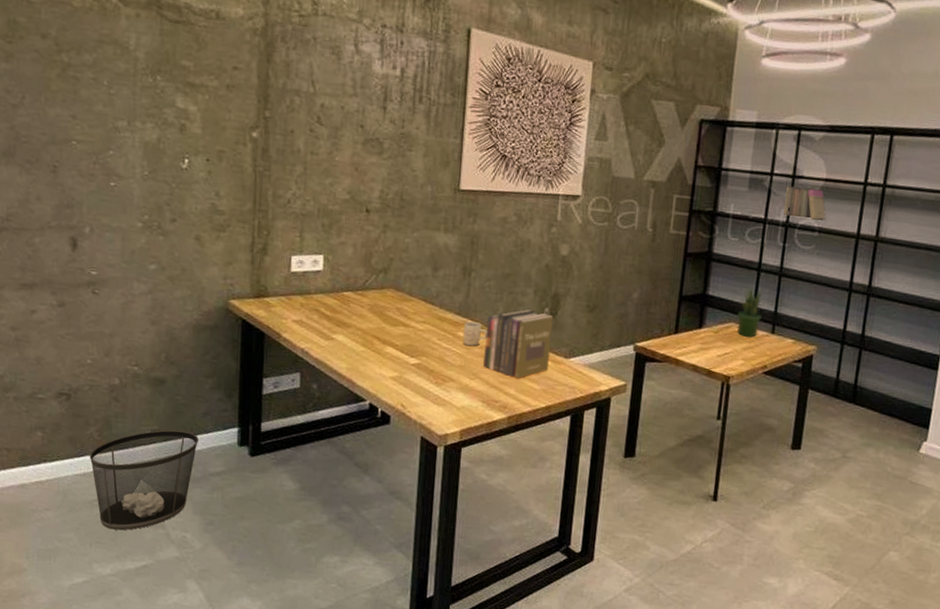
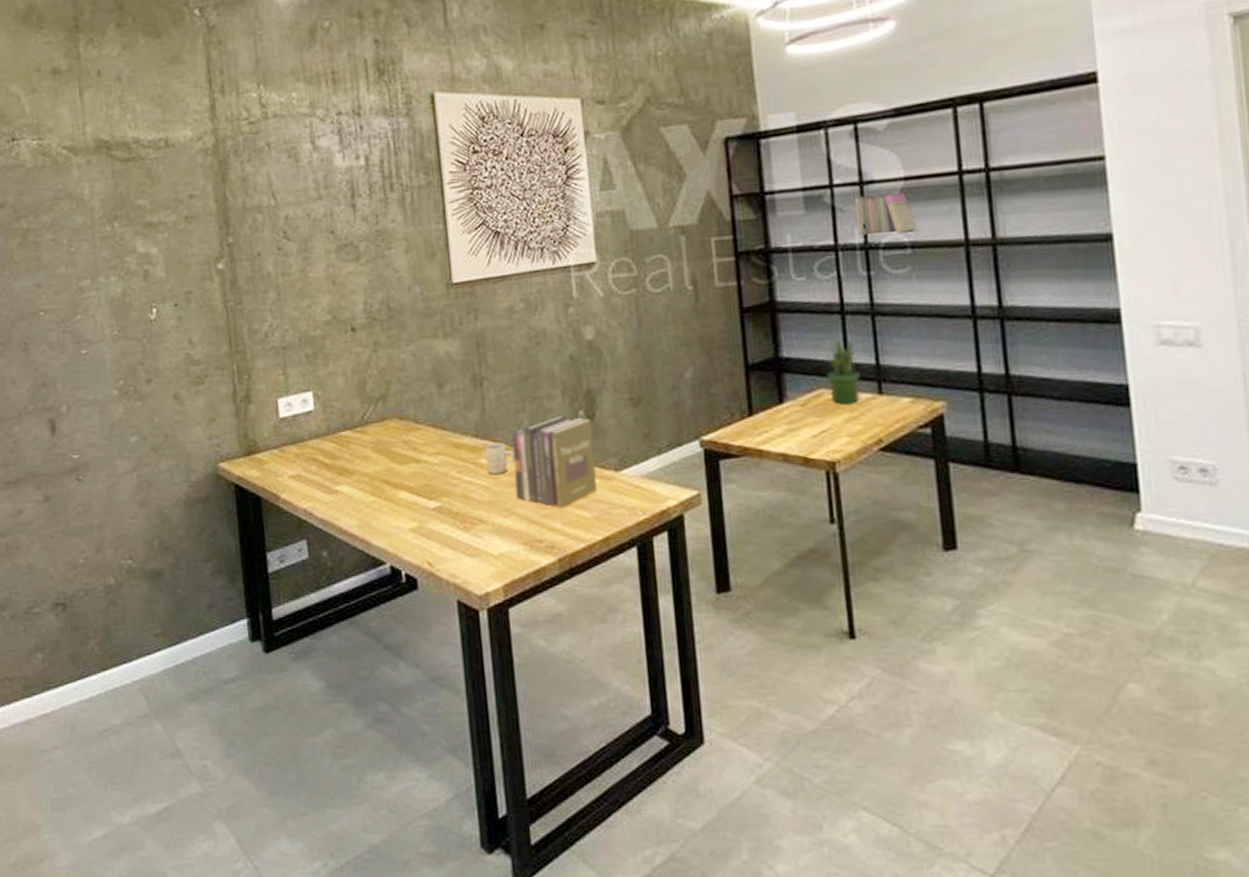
waste bin: present [89,430,198,531] -> none [93,631,206,765]

